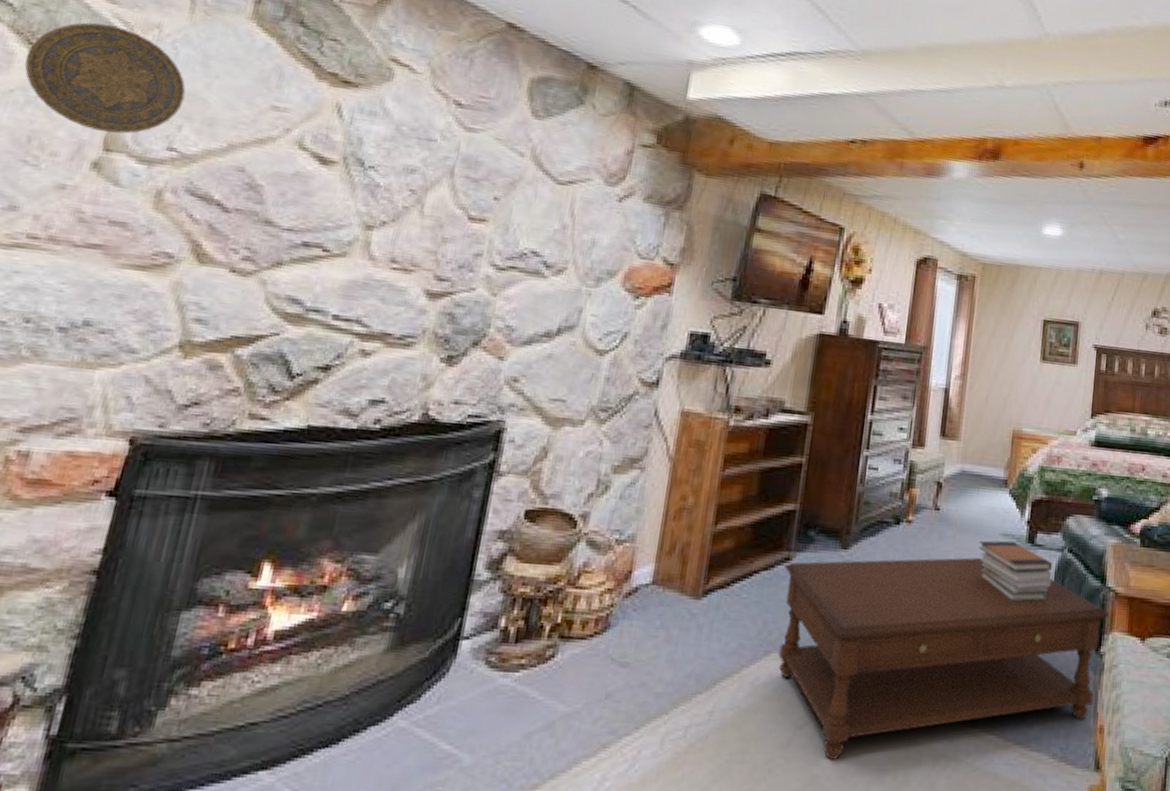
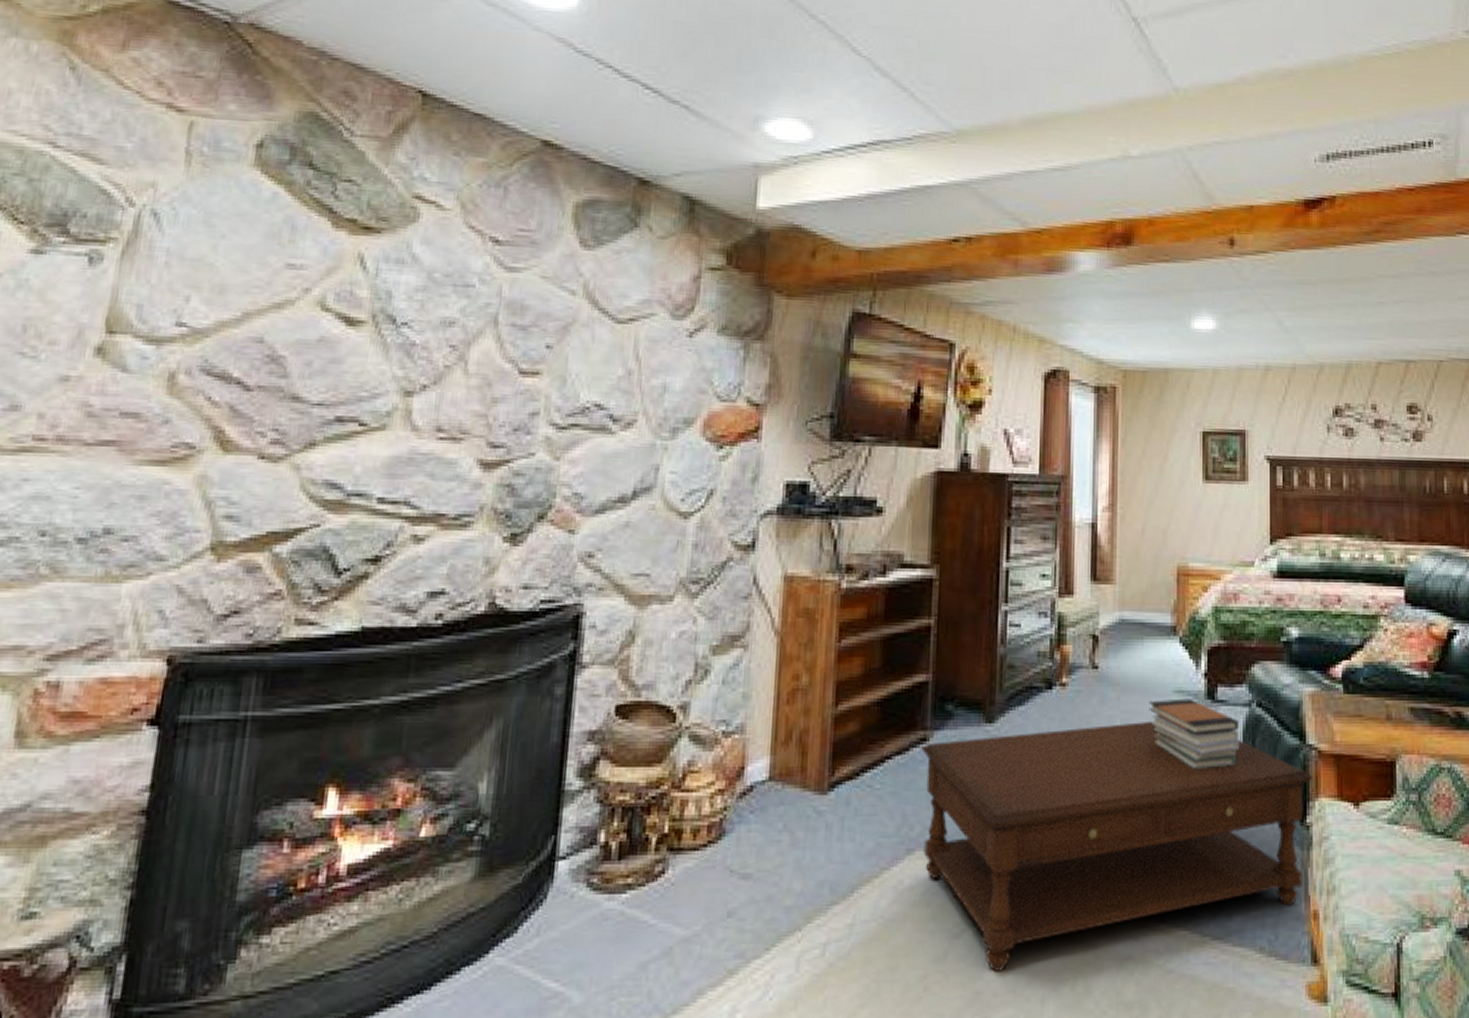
decorative plate: present [24,22,186,134] -> none [11,188,190,313]

